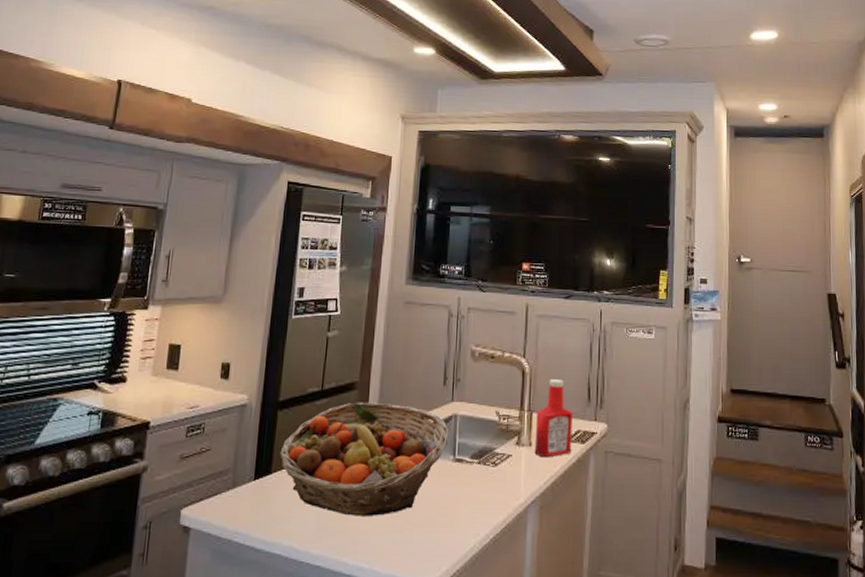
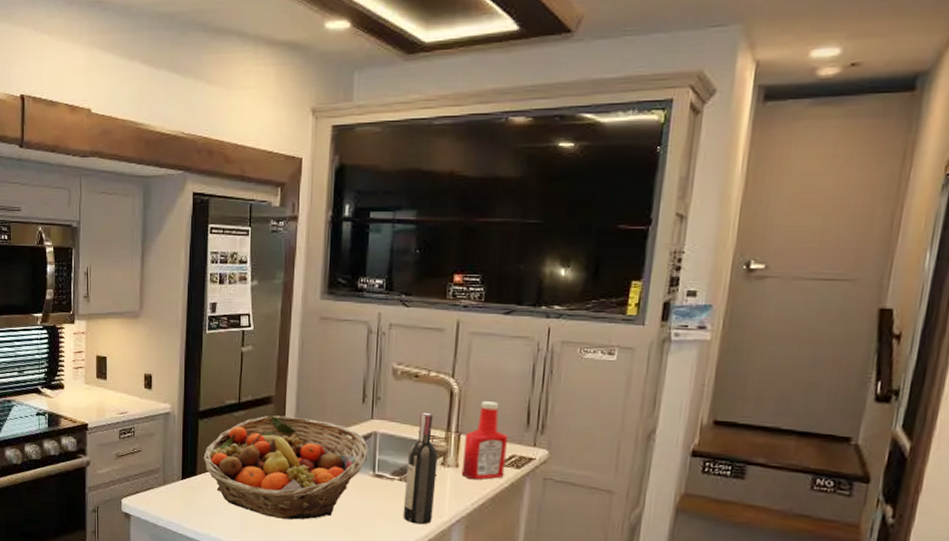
wine bottle: none [482,393,513,509] -> present [403,413,438,525]

